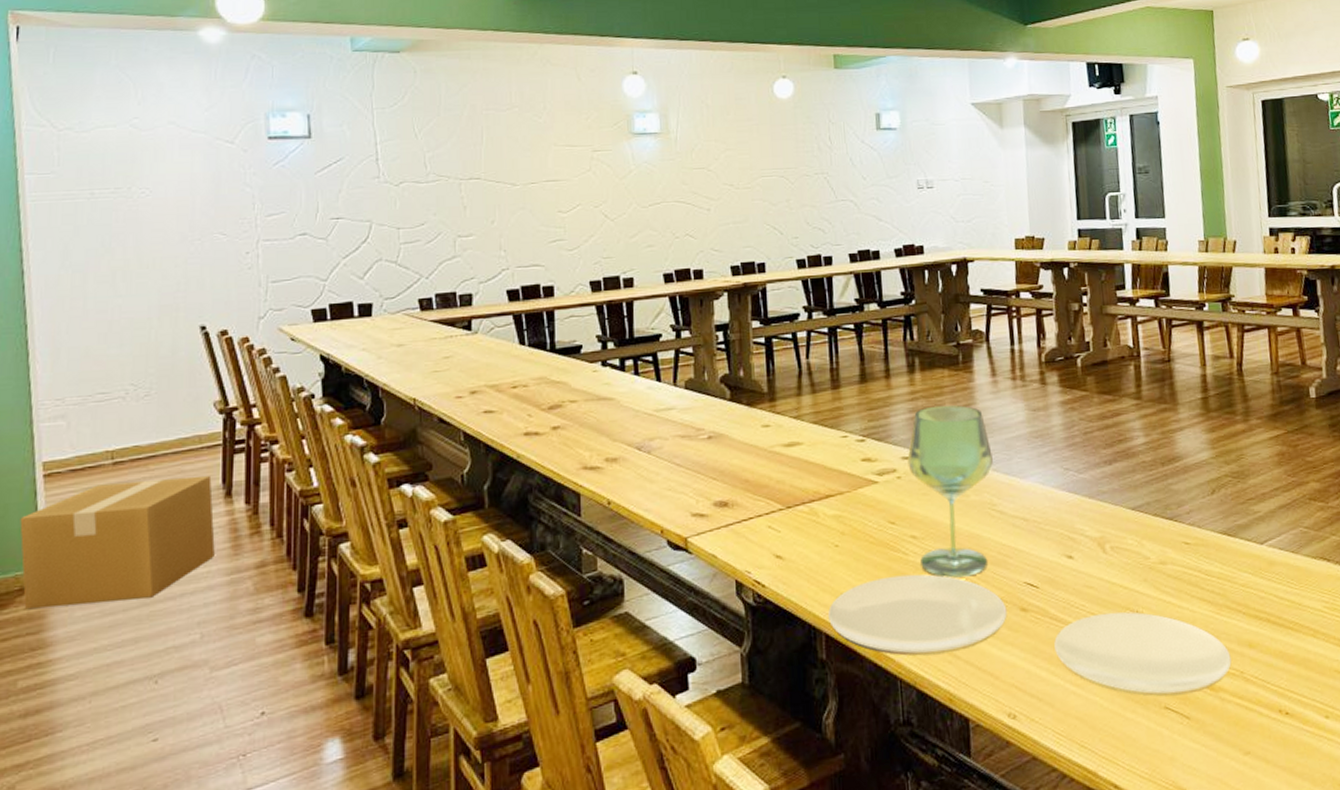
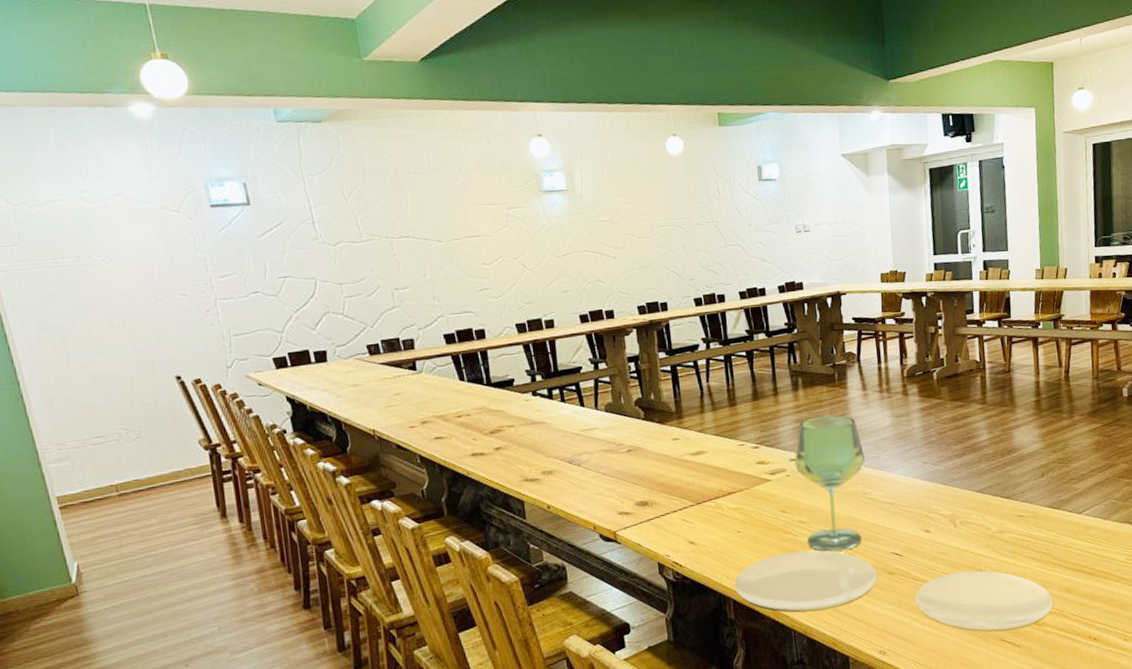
cardboard box: present [20,475,215,610] -> none [46,500,220,616]

